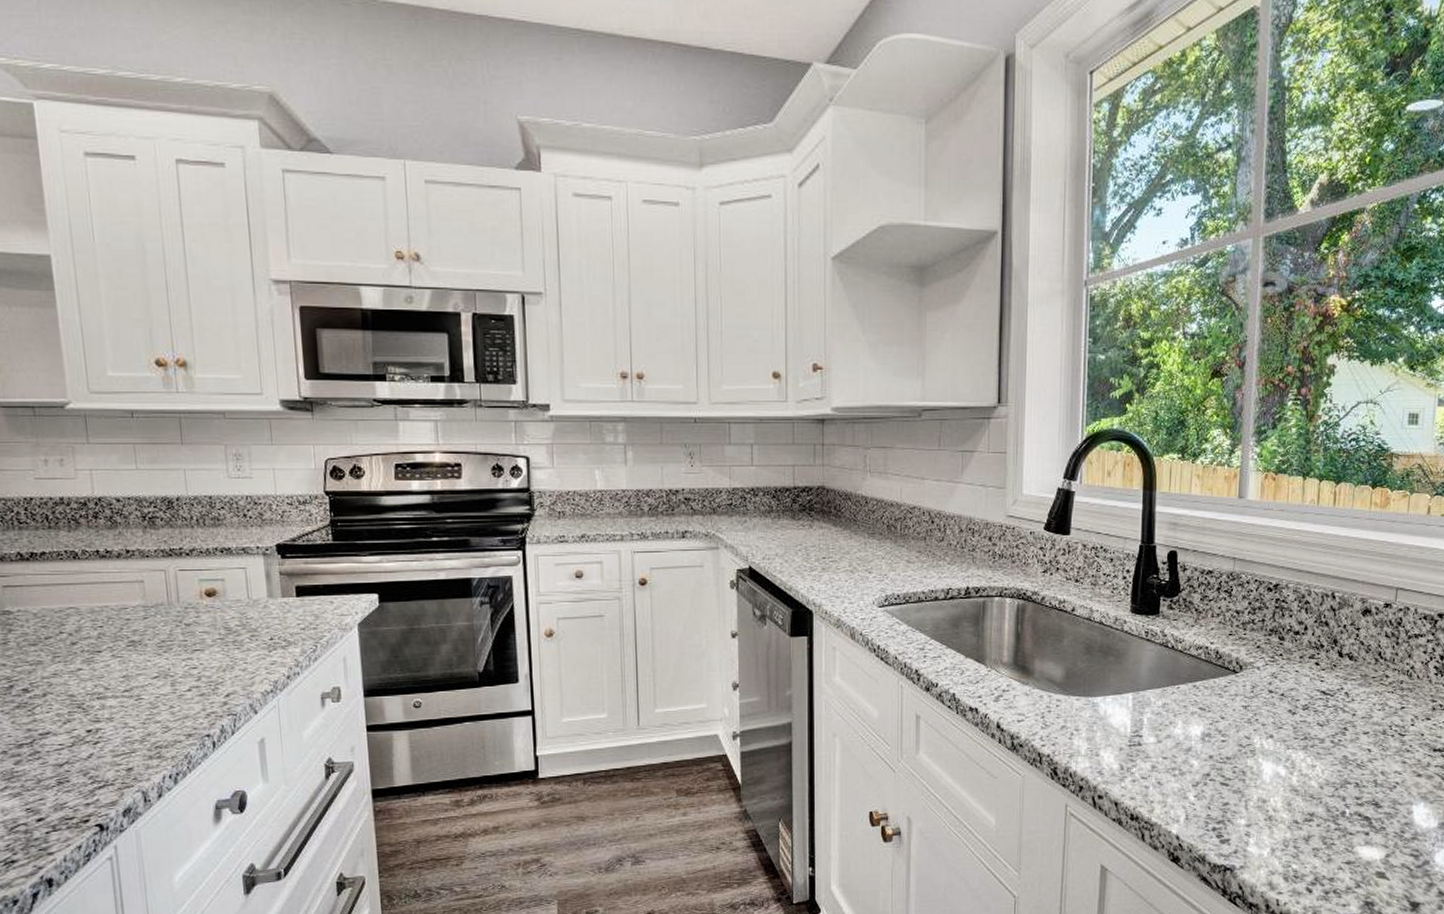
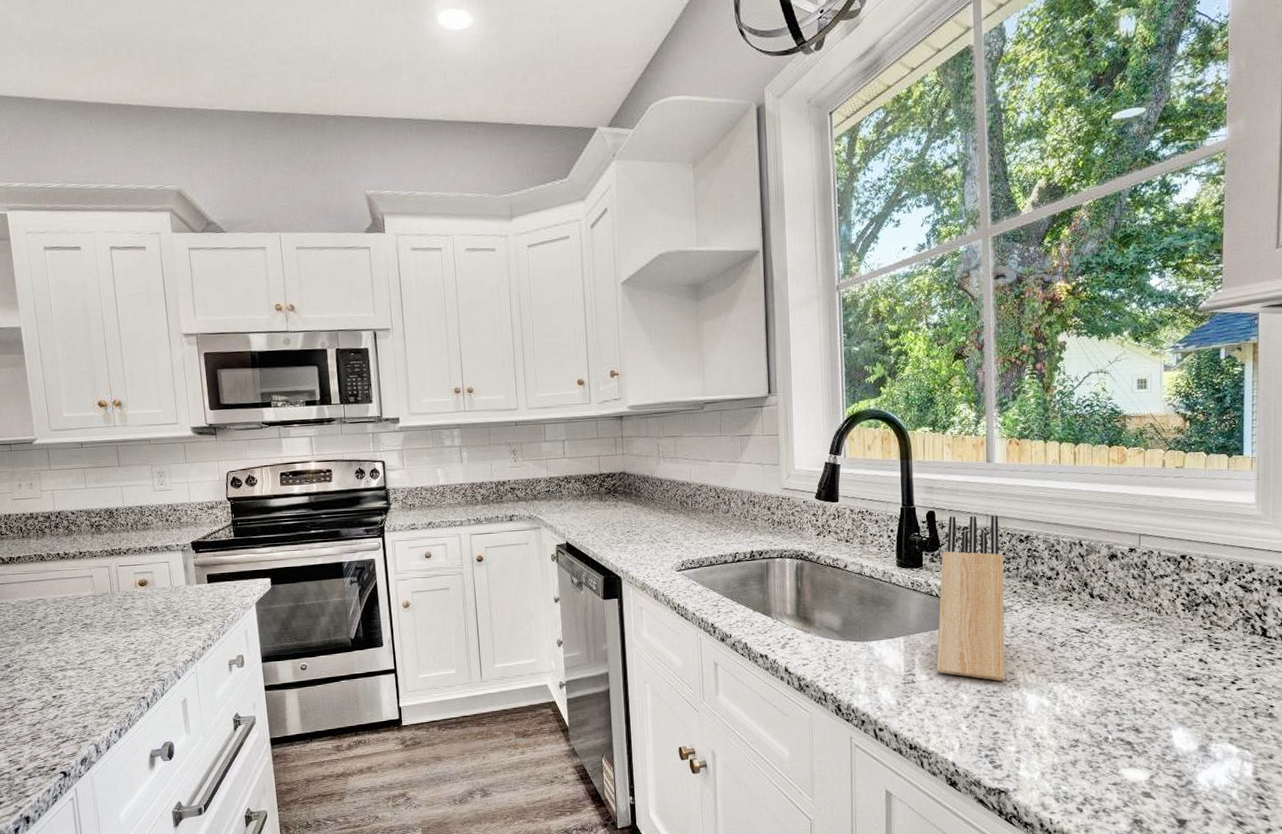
knife block: none [1166,558,1249,747] -> present [936,515,1005,682]

